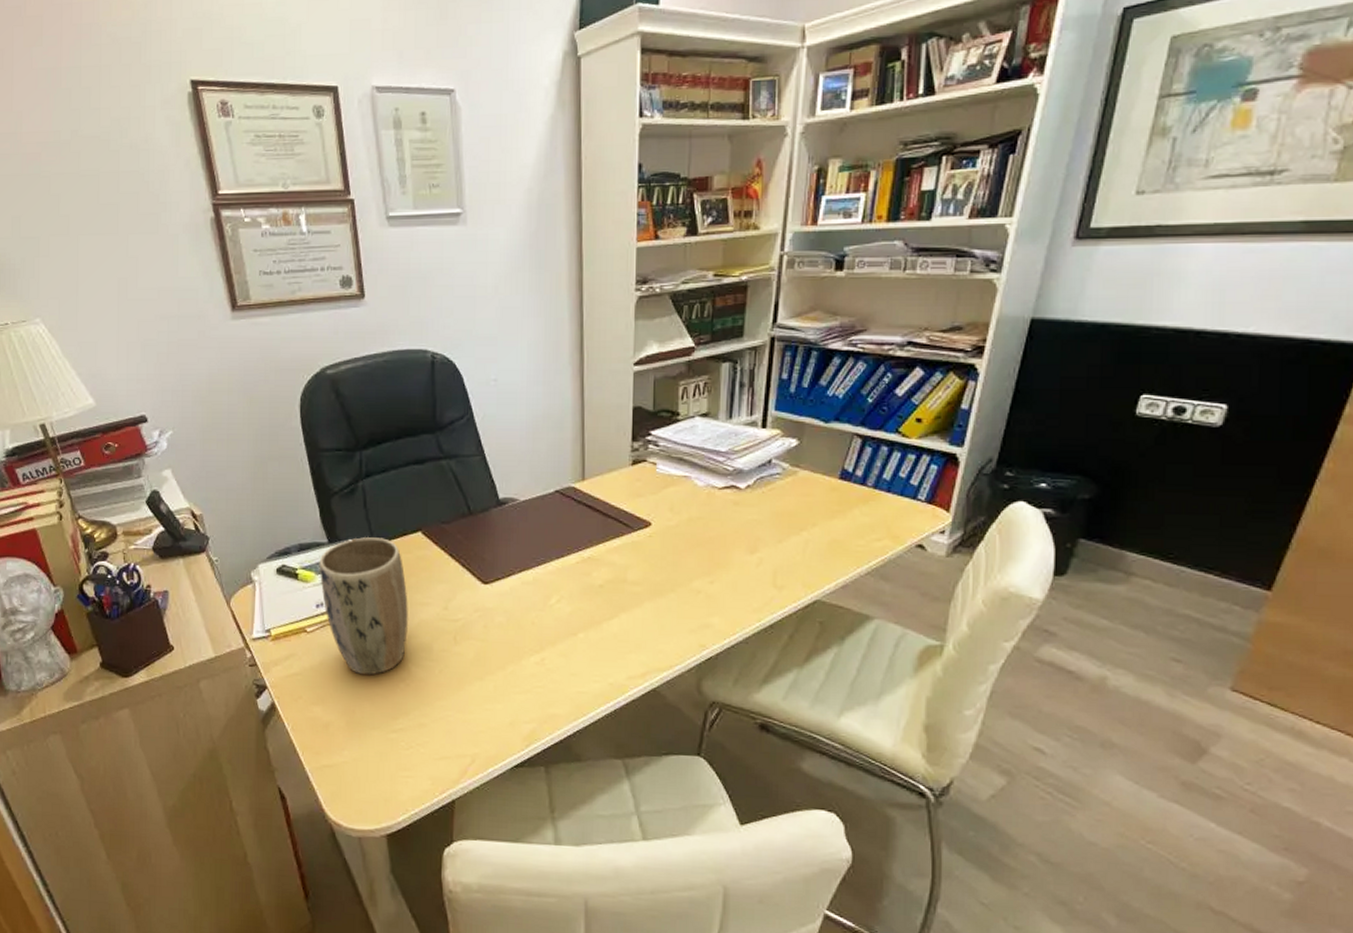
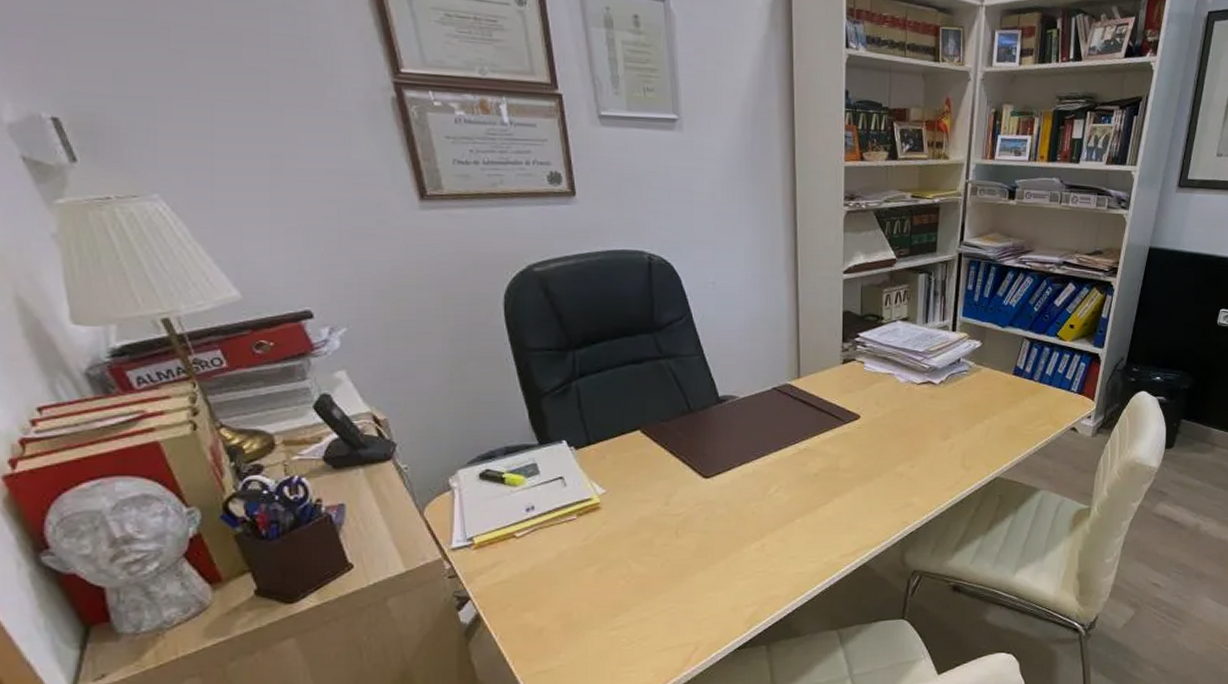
plant pot: present [319,537,408,676] -> none [528,438,627,576]

